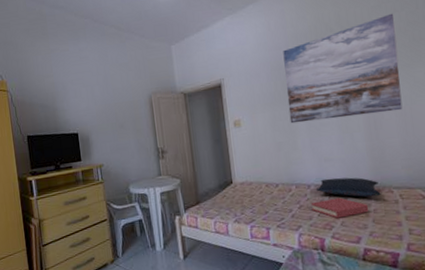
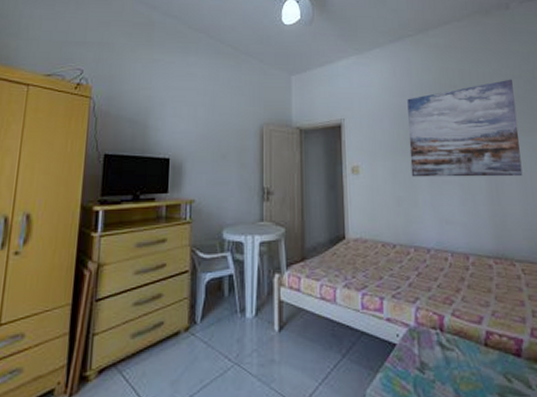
hardback book: present [310,197,369,219] -> none [430,267,491,292]
pillow: present [315,177,381,198] -> none [435,243,503,269]

